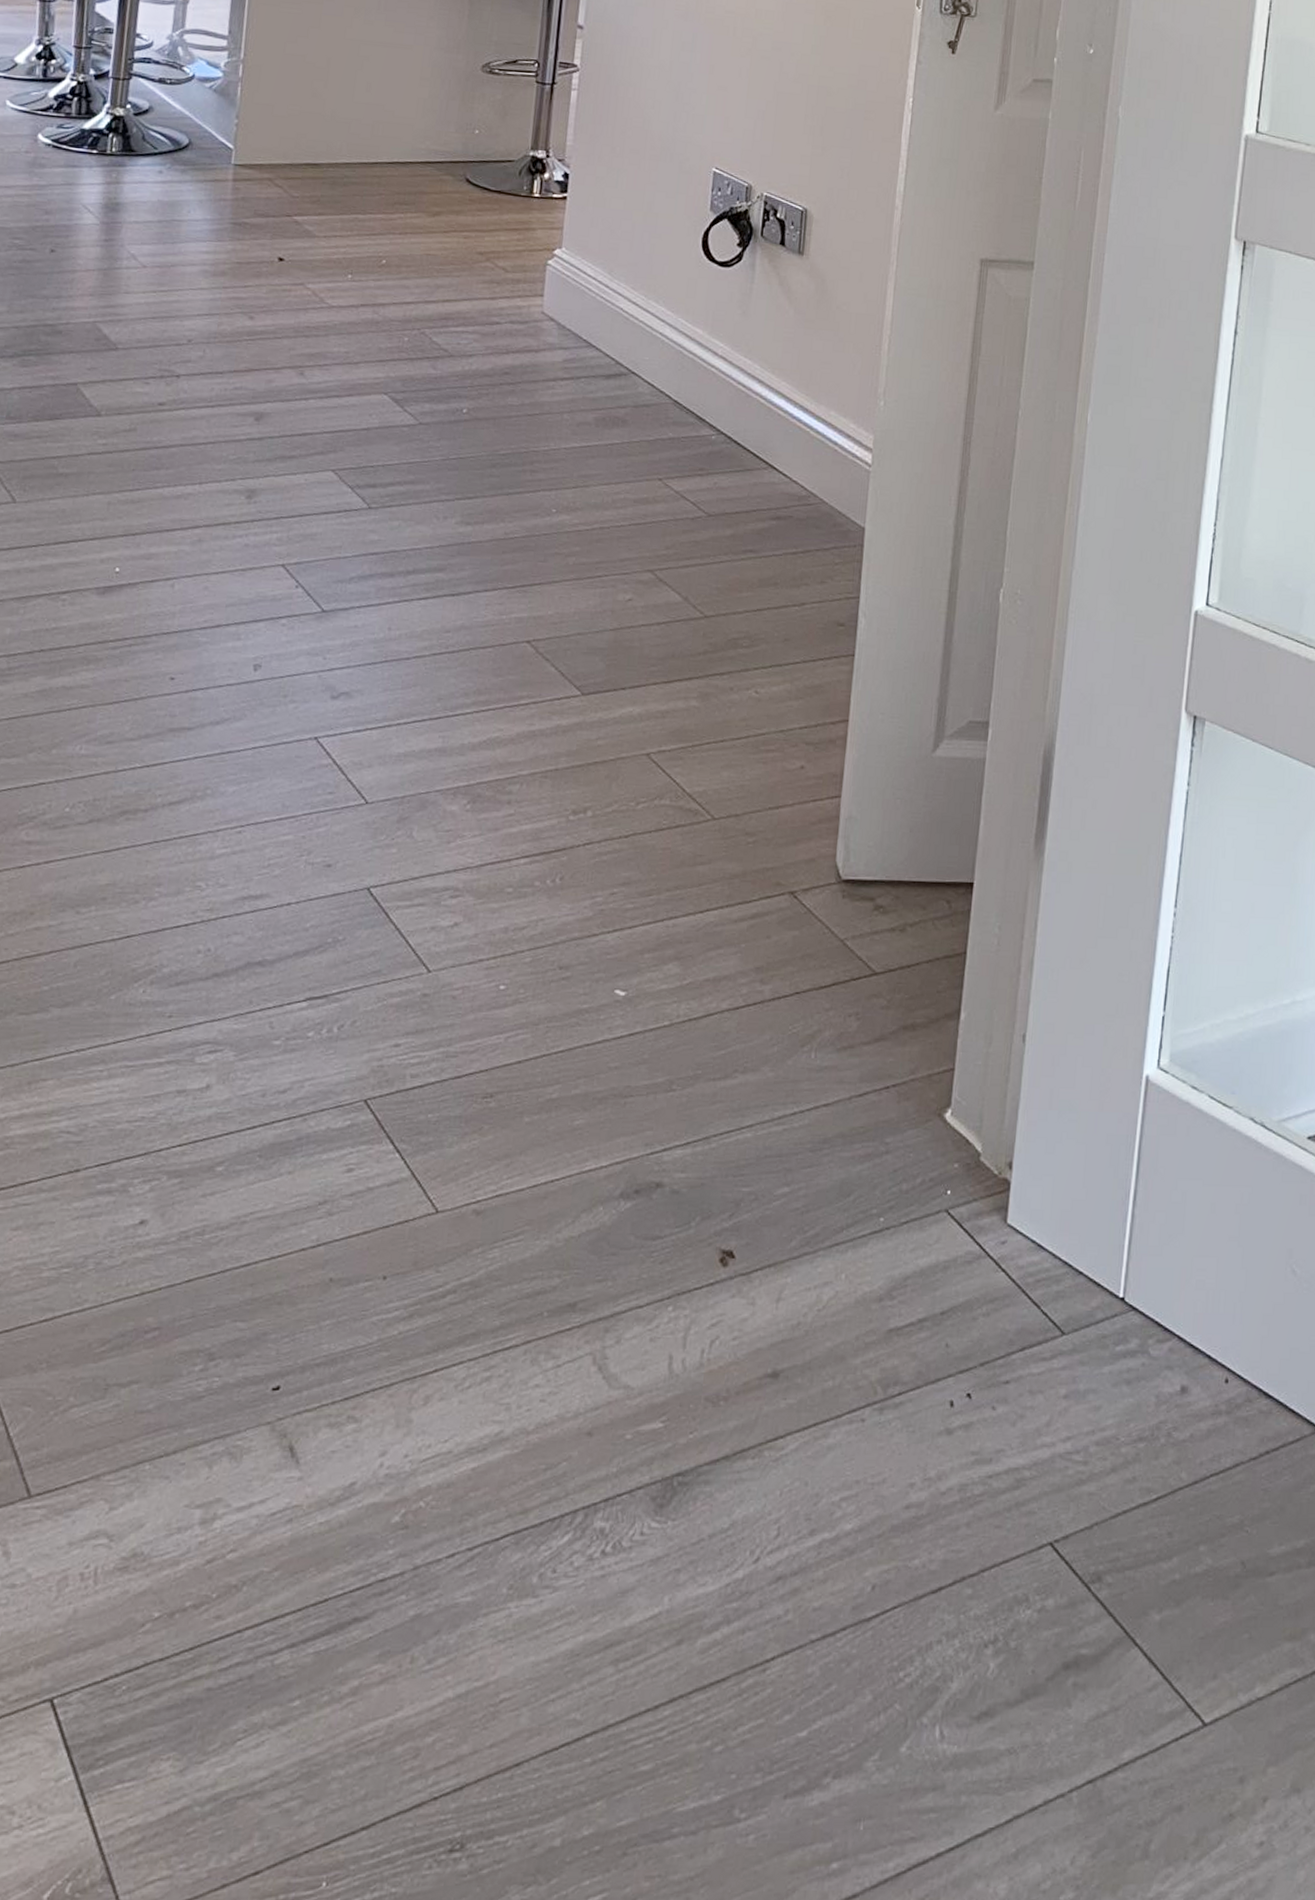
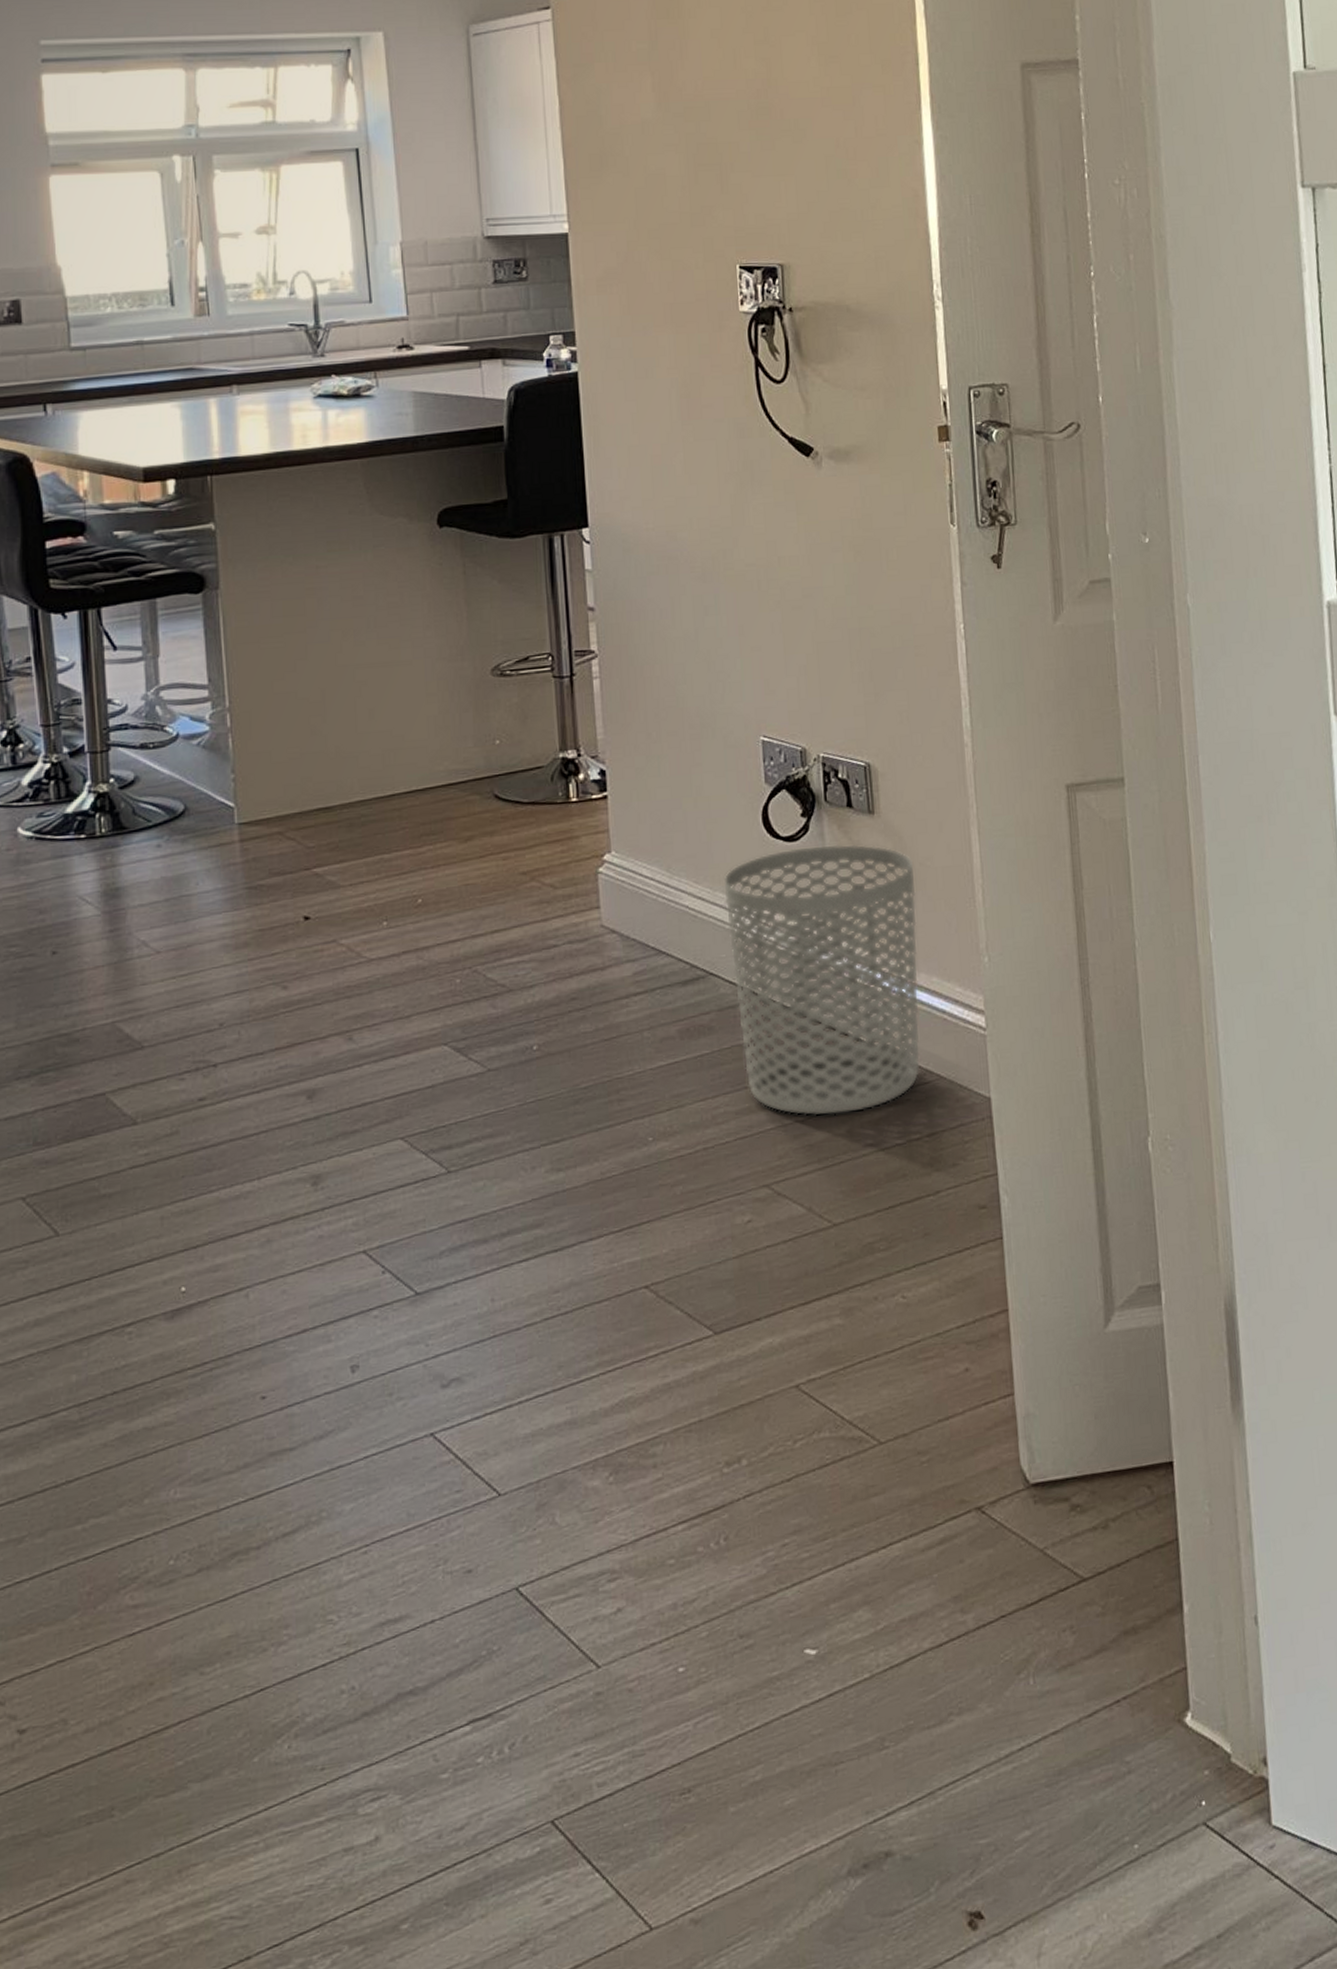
waste bin: none [649,273,831,519] -> present [723,844,920,1116]

